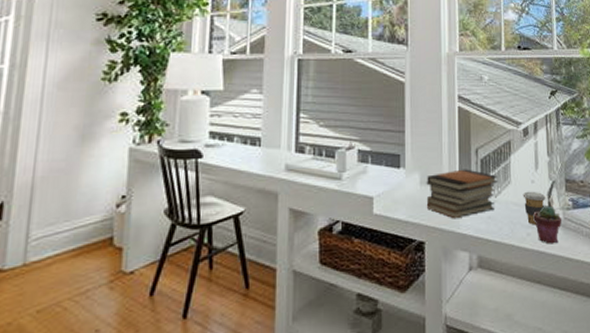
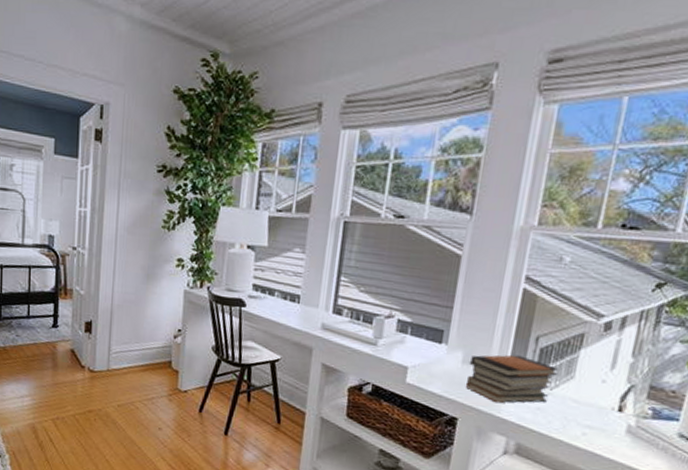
coffee cup: present [522,191,546,225] -> none [586,390,618,427]
potted succulent: present [533,205,561,244] -> none [594,409,633,450]

